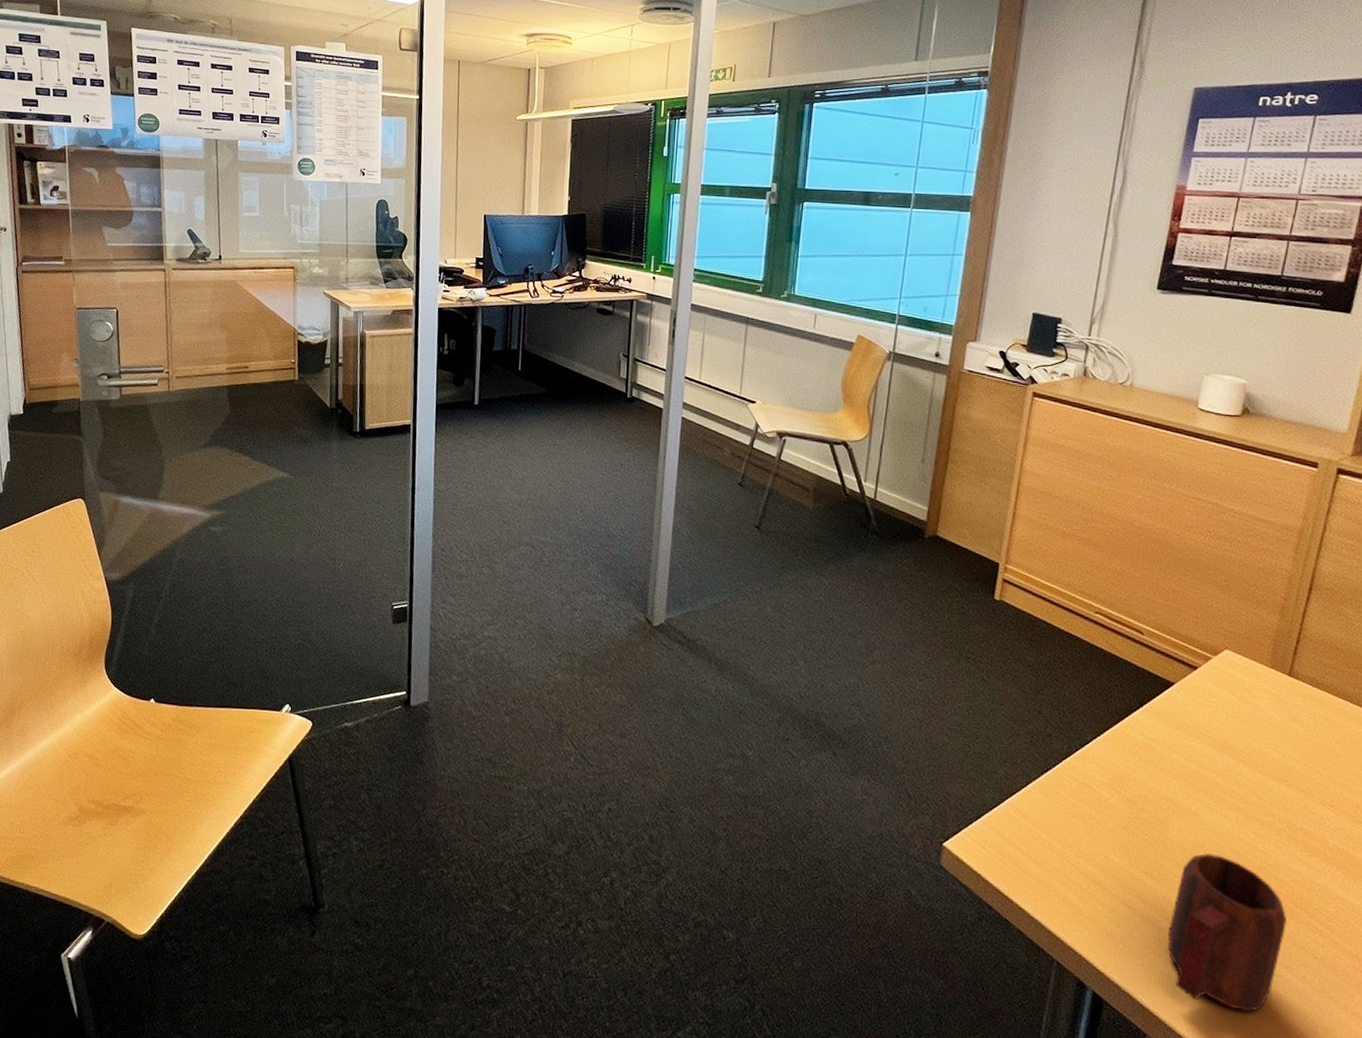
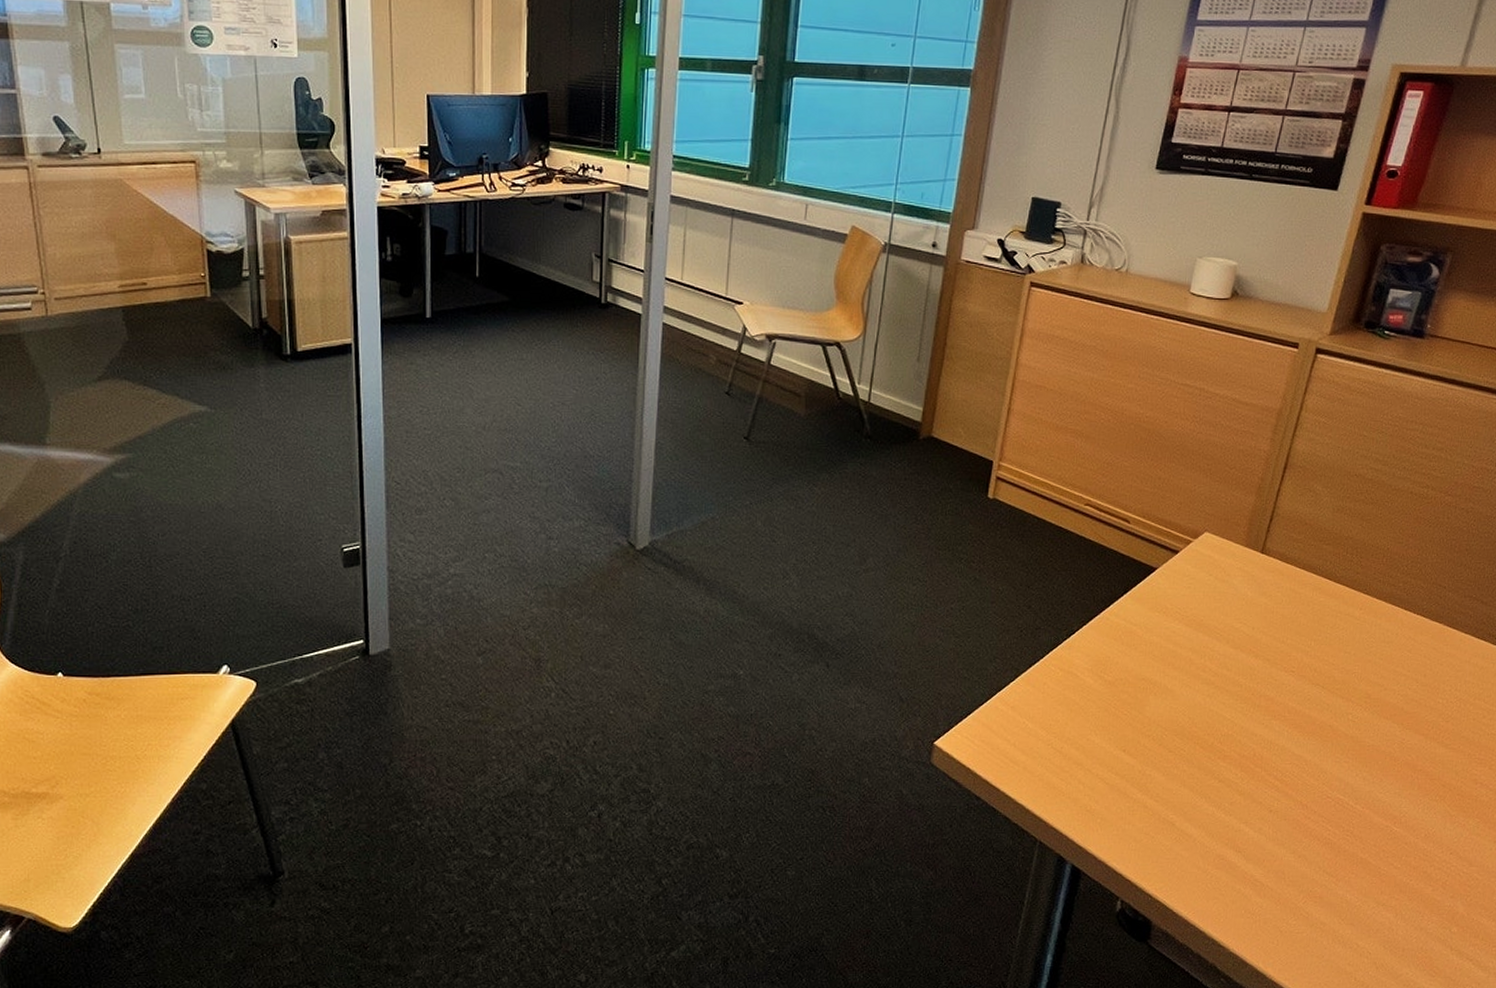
mug: present [1167,853,1288,1013] -> none [1141,727,1249,867]

